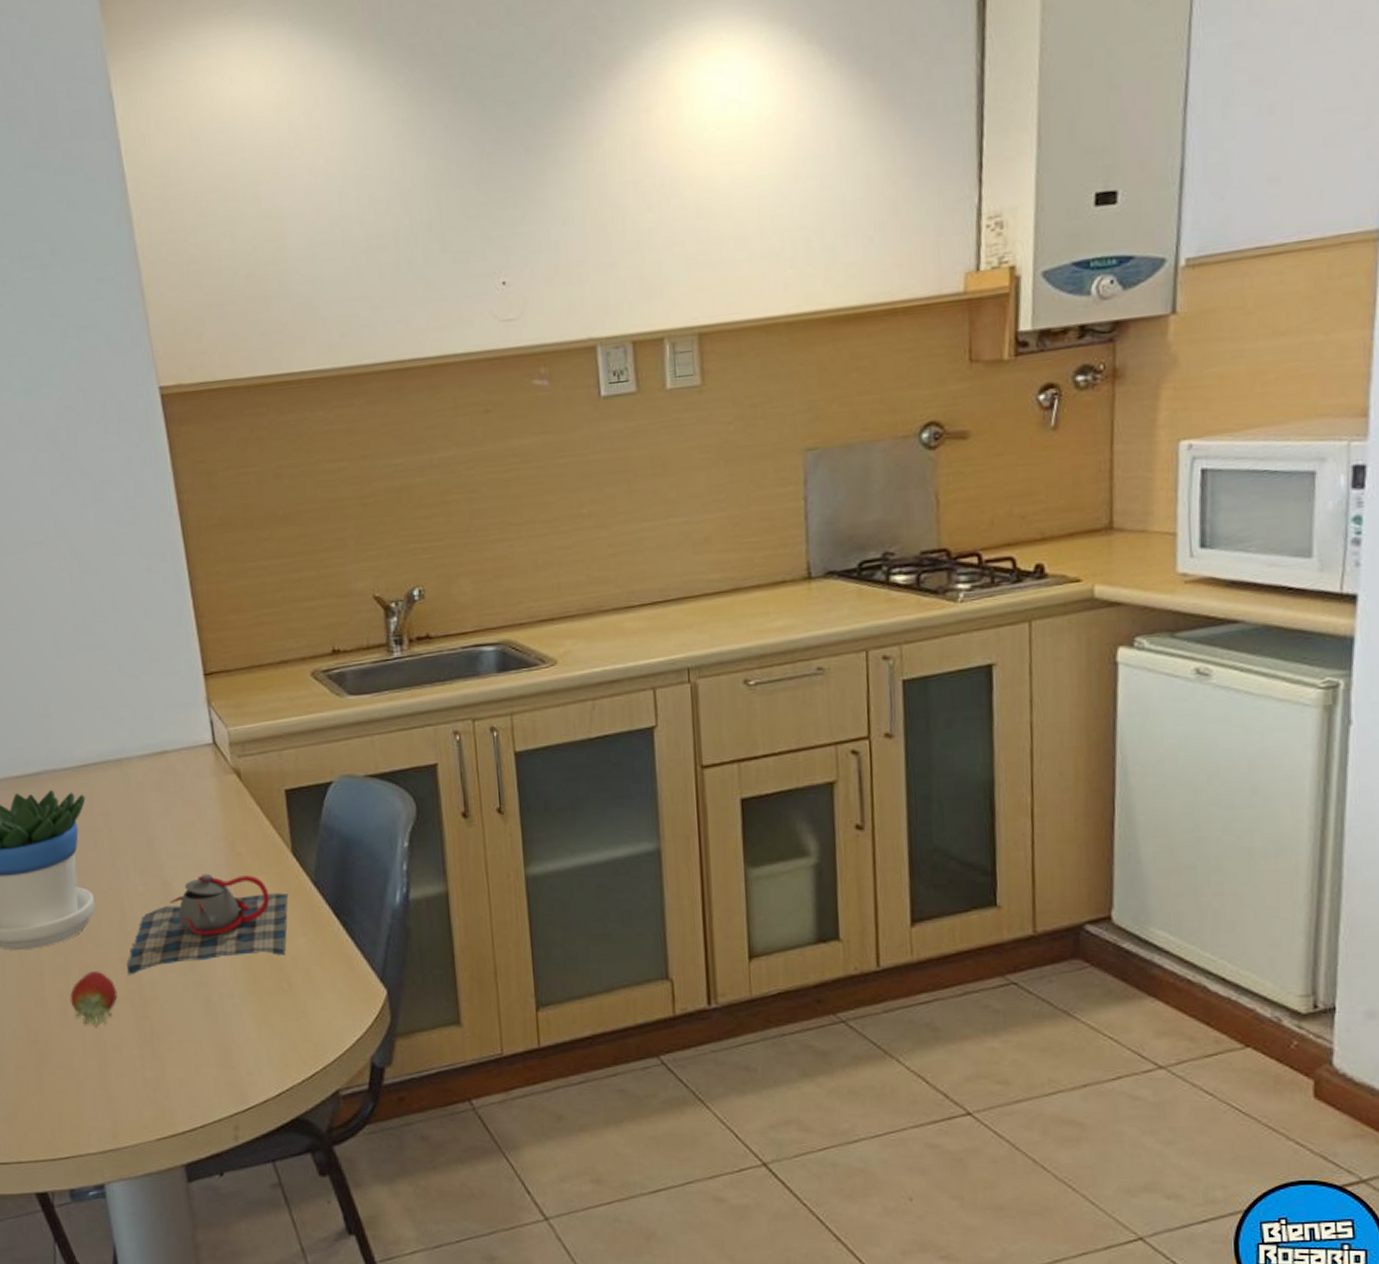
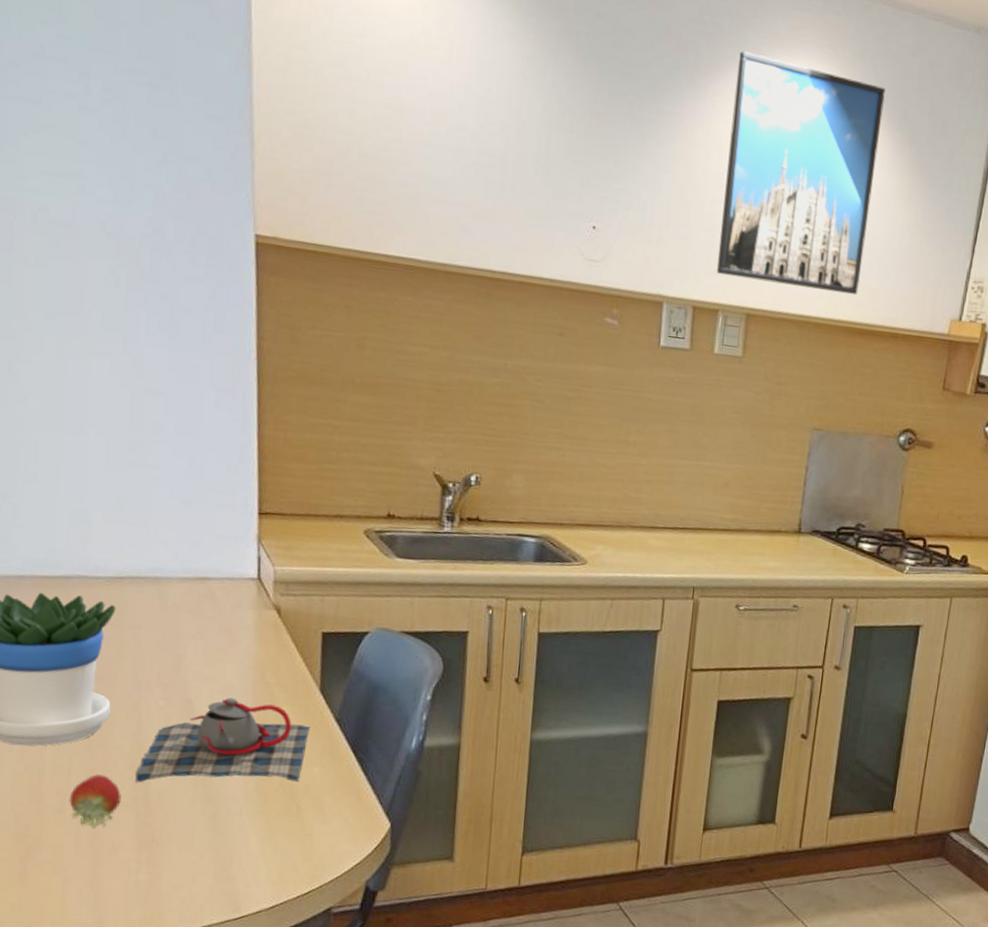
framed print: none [638,18,835,297] -> present [716,51,885,295]

